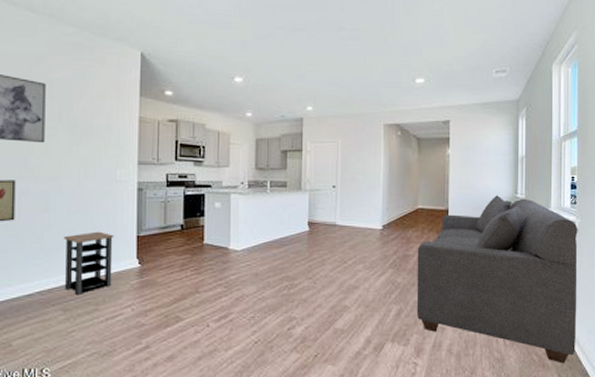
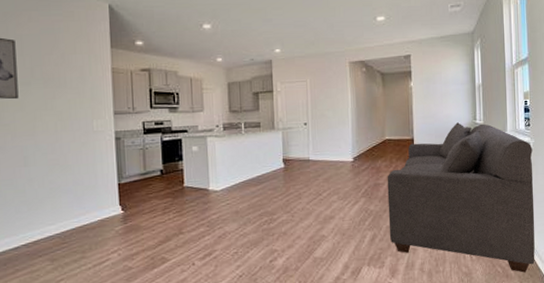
side table: present [63,231,114,296] -> none [45,181,97,245]

